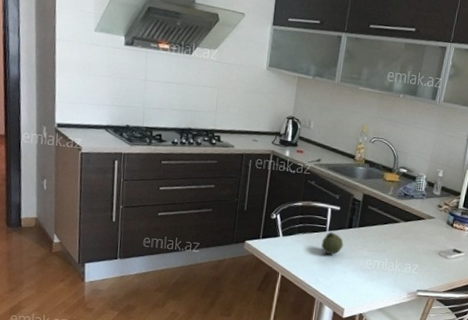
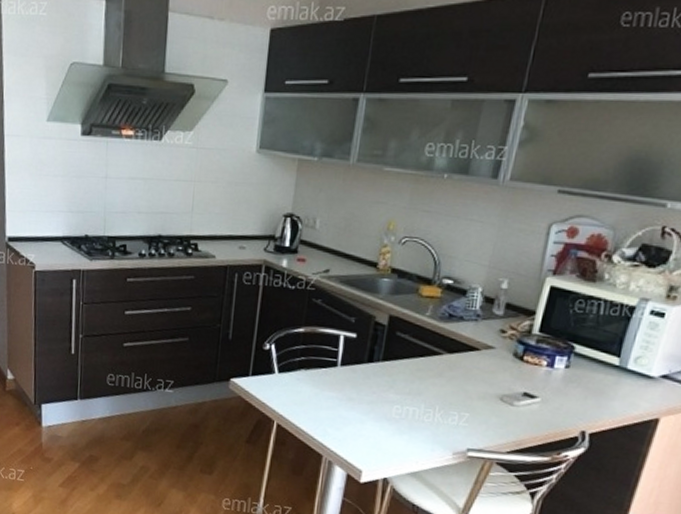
fruit: present [321,232,344,255] -> none [330,367,362,398]

